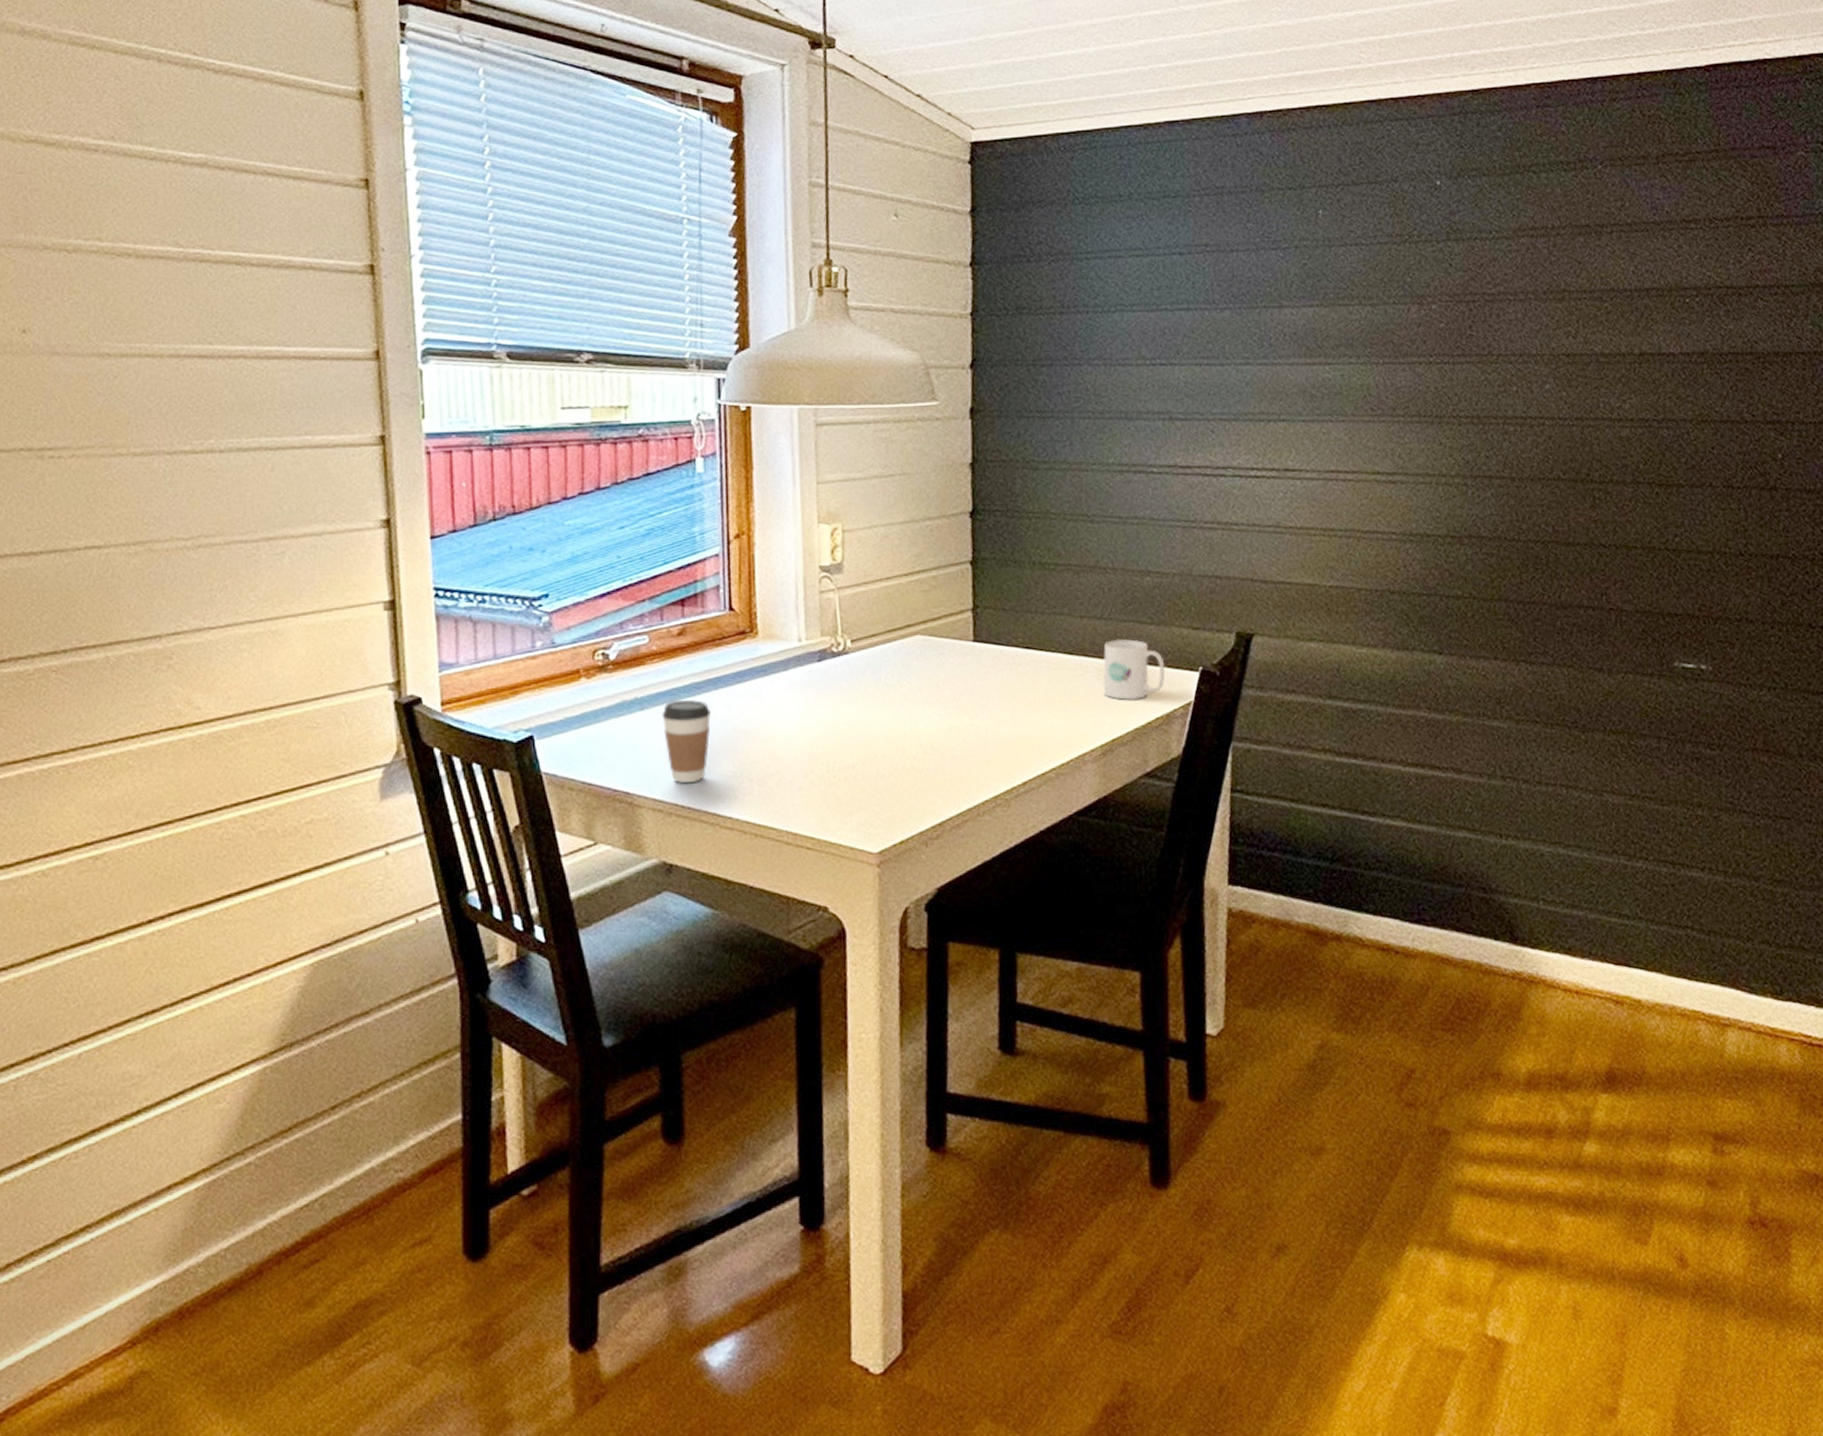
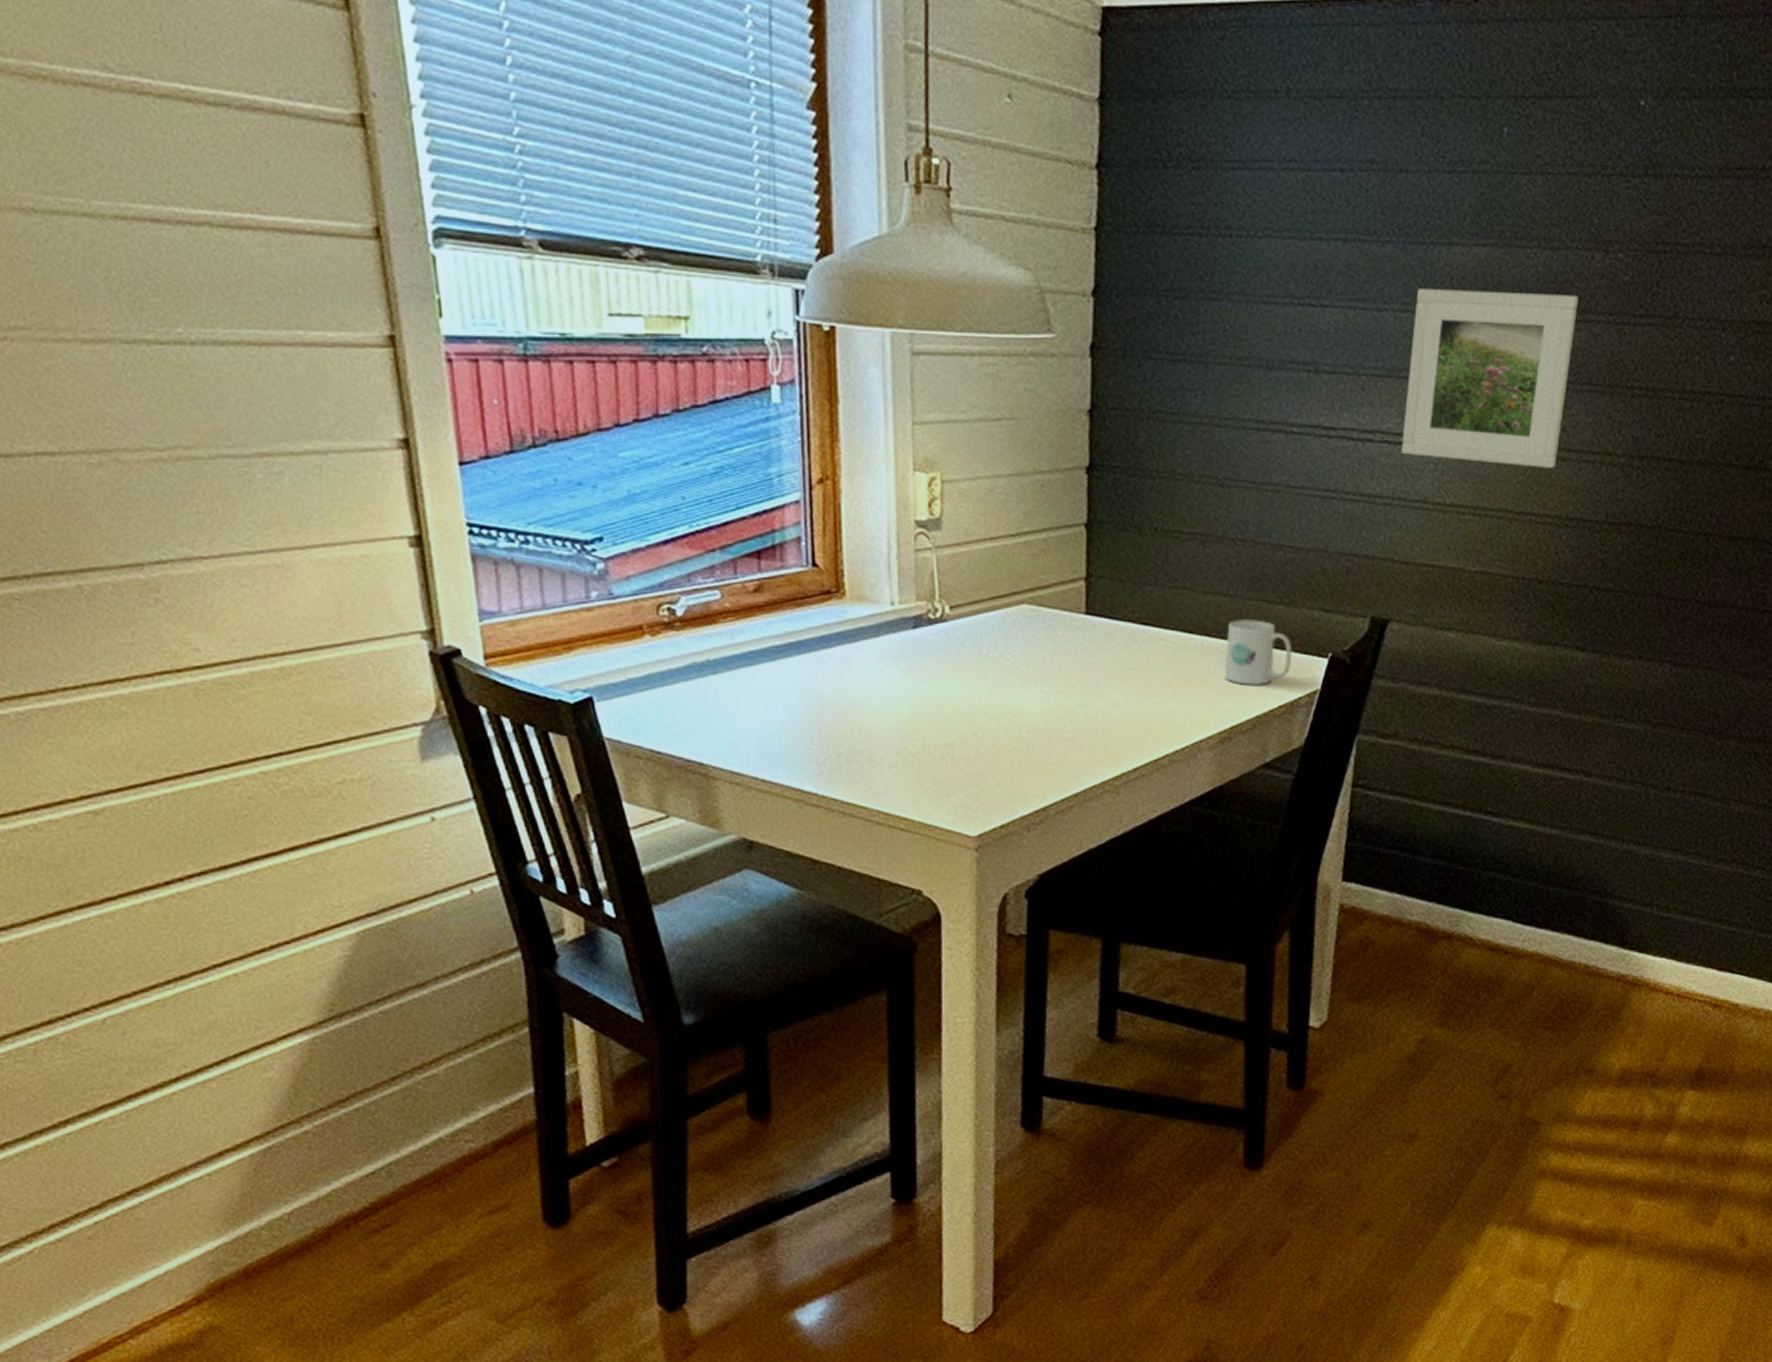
coffee cup: present [662,700,712,783] -> none [737,665,794,755]
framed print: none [1251,341,1401,491] -> present [1401,289,1579,468]

